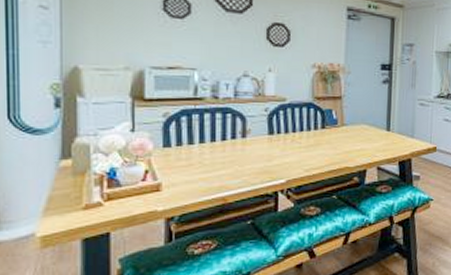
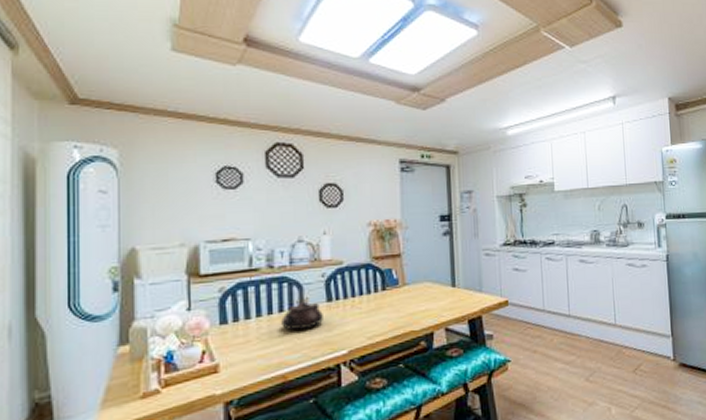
teapot: none [224,133,264,158] -> present [281,302,323,330]

